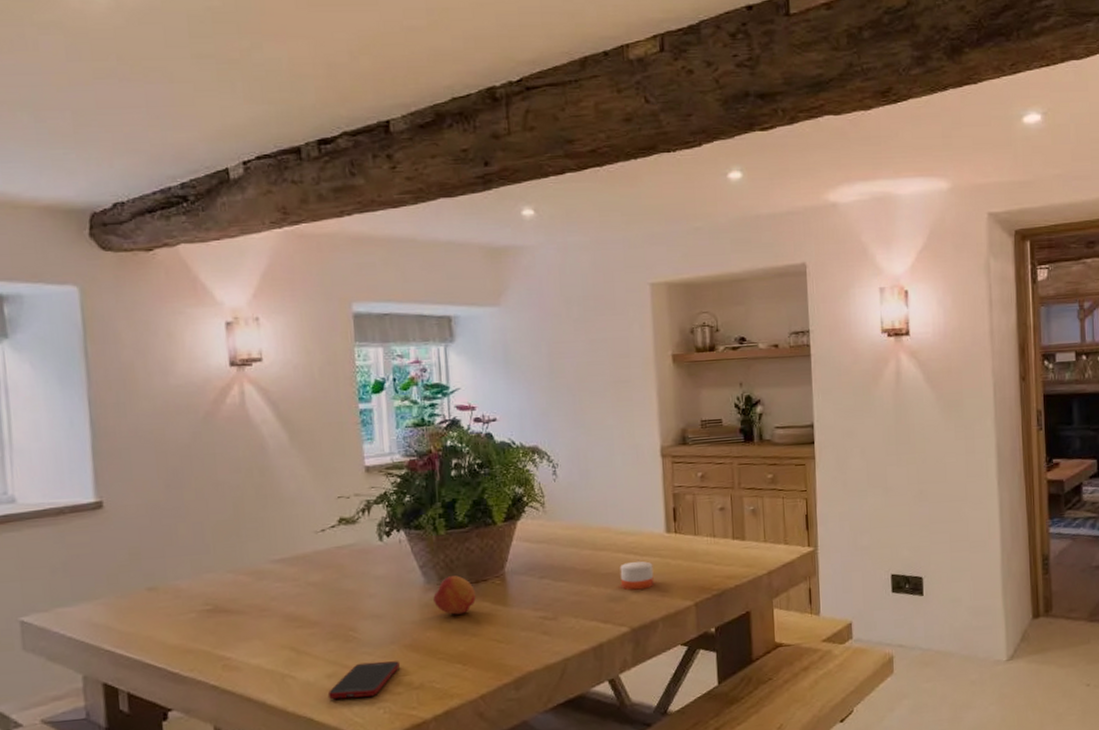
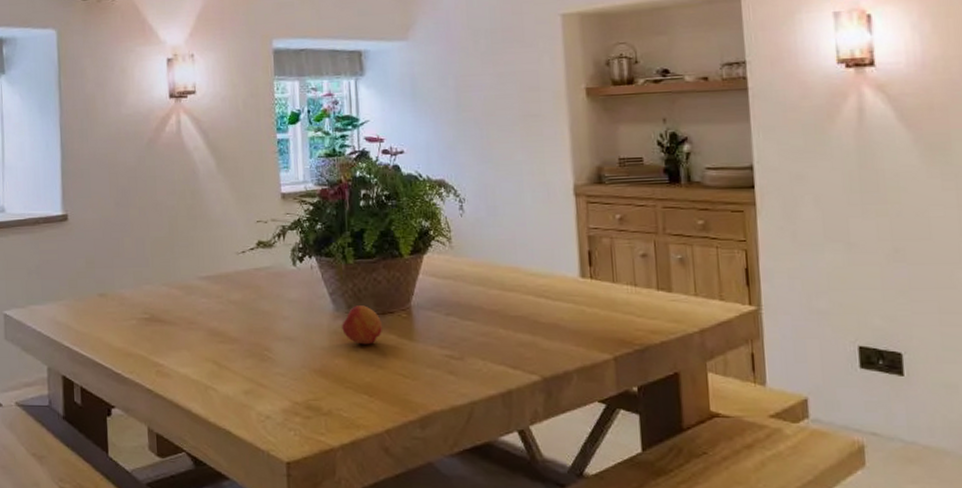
cell phone: present [327,661,401,700] -> none [244,383,311,418]
candle: present [620,559,654,591] -> none [530,304,568,336]

